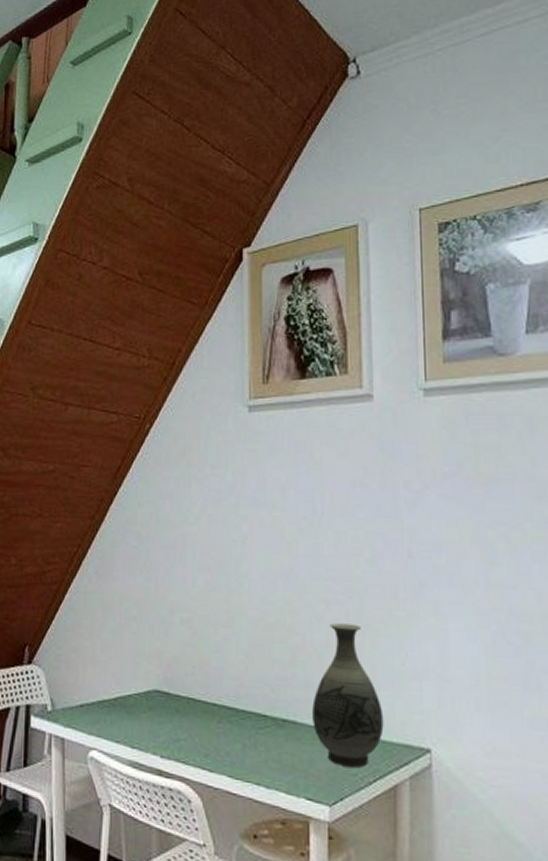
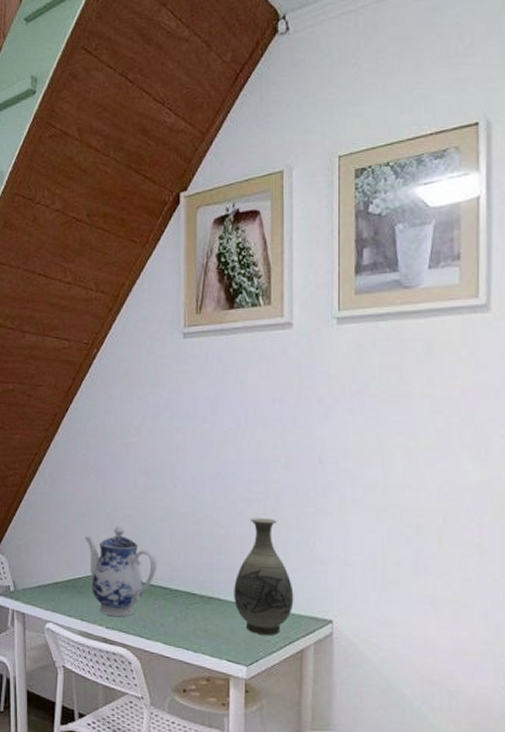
teapot: none [135,632,221,743] -> present [84,526,157,617]

